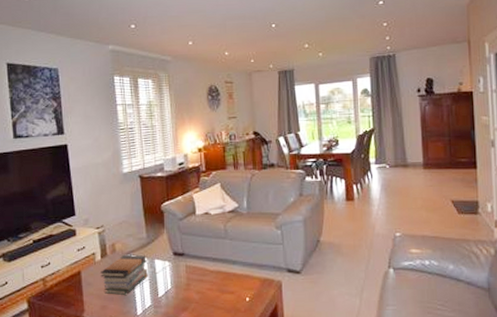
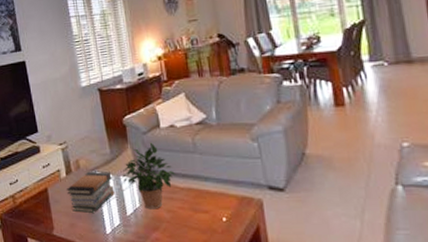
potted plant: none [155,228,208,291] -> present [121,142,176,210]

